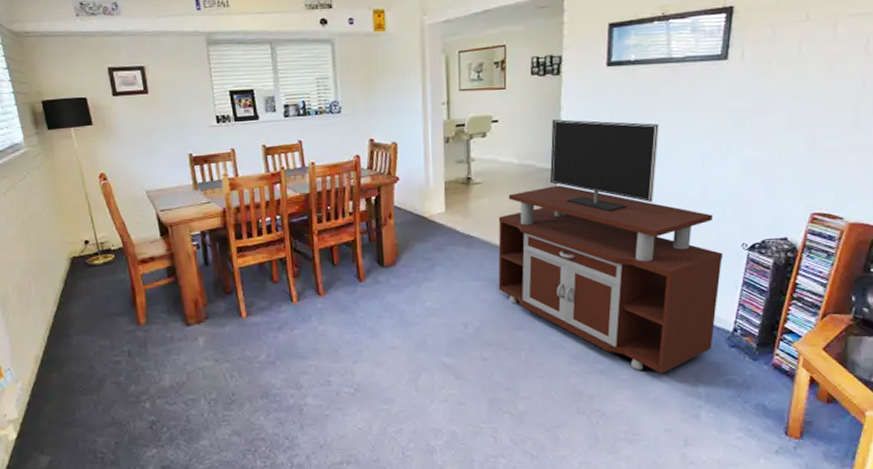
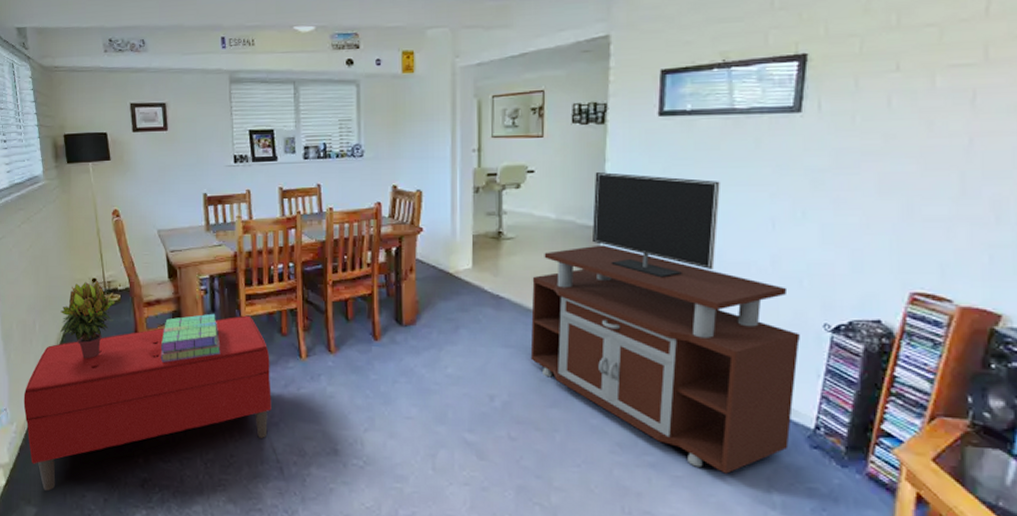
bench: none [26,266,268,441] -> present [23,315,271,492]
potted plant: none [55,242,111,317] -> present [60,280,116,359]
stack of books: none [158,266,217,315] -> present [160,313,221,363]

